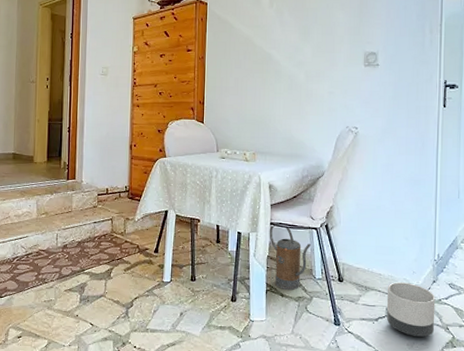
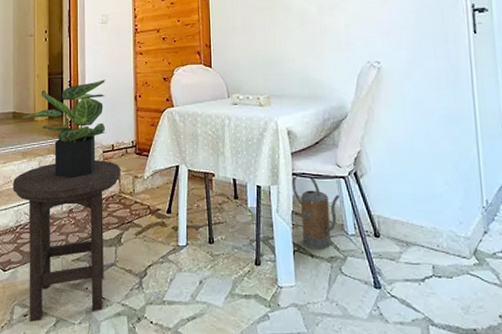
stool: none [10,202,114,344] -> present [12,160,122,323]
potted plant: none [20,128,103,218] -> present [21,79,106,179]
planter: present [386,282,436,337] -> none [431,235,493,299]

